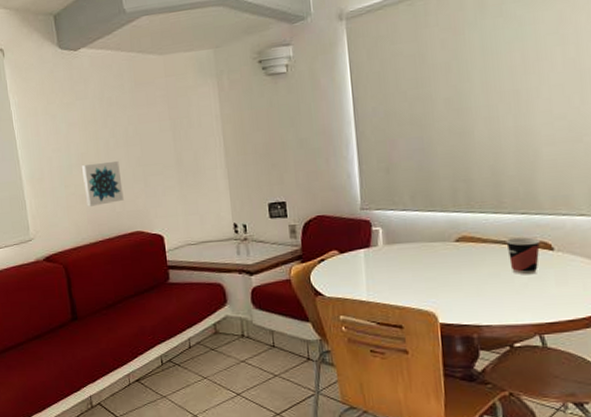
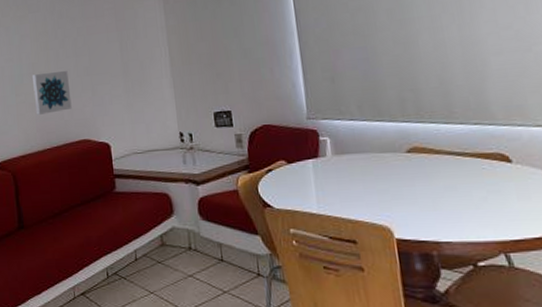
cup: present [506,237,541,275] -> none [460,148,497,189]

